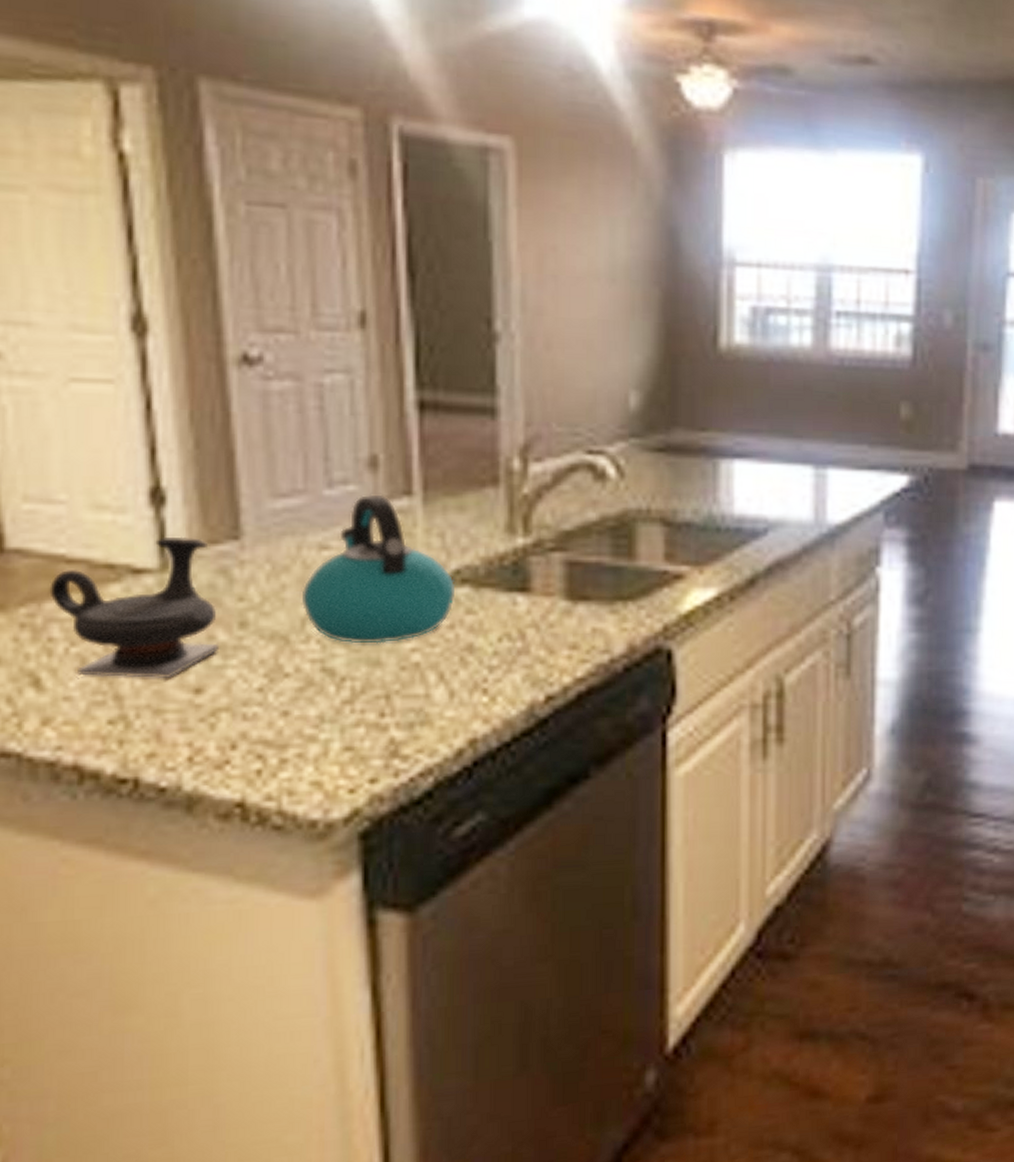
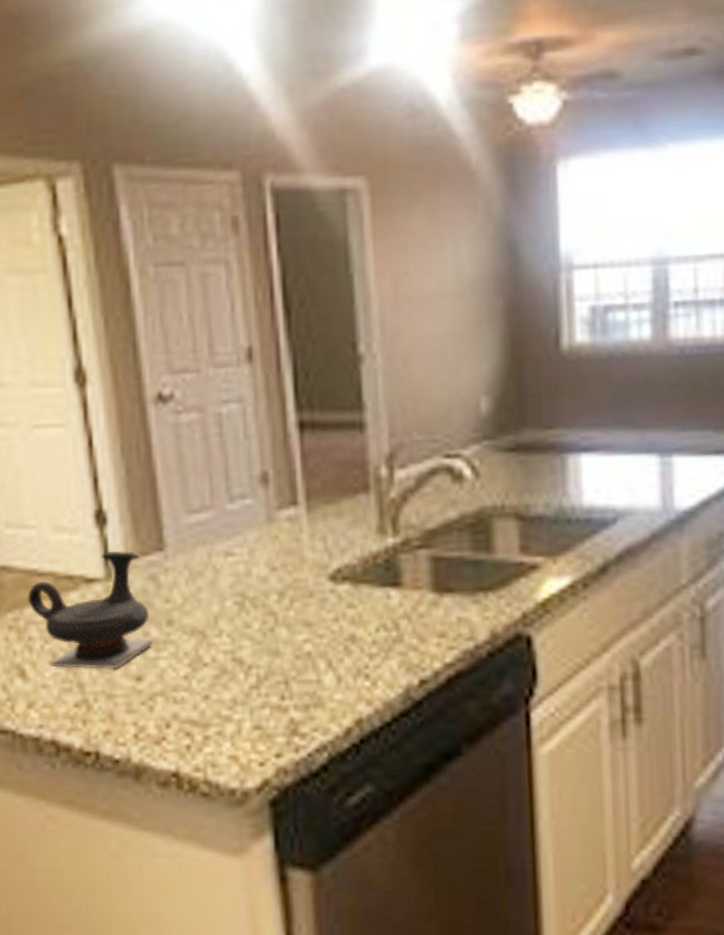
kettle: present [301,494,456,644] -> none [213,506,338,637]

